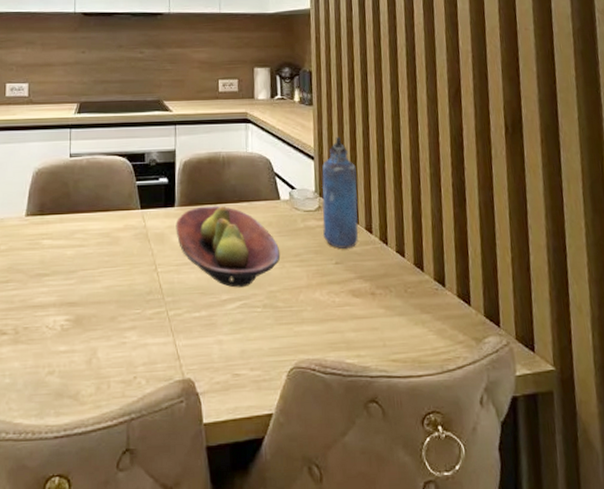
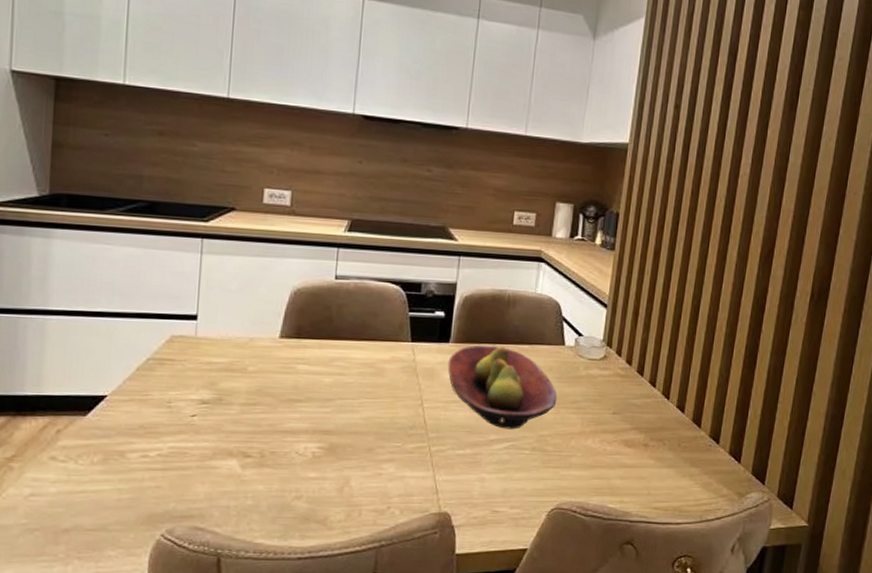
water bottle: present [321,136,359,249] -> none [604,286,650,400]

